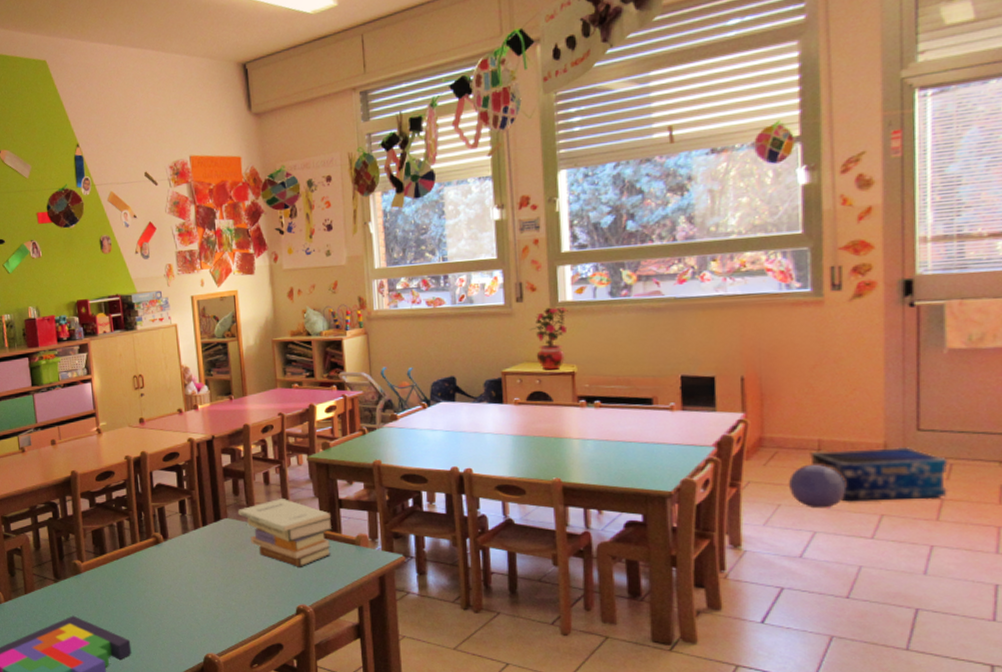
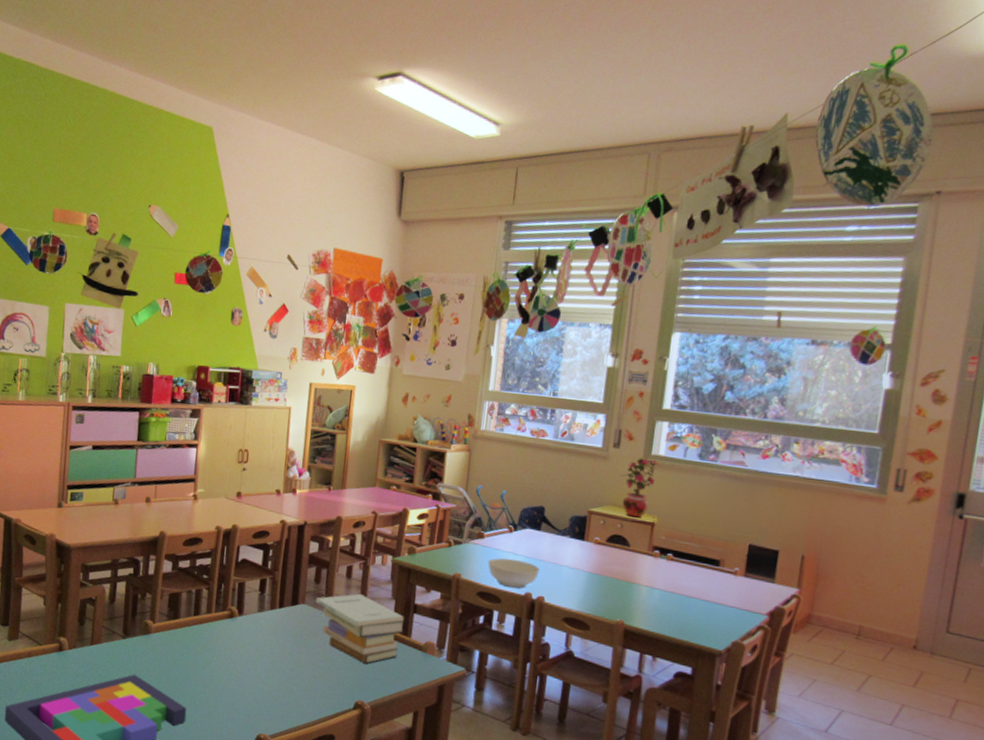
bowl: none [406,436,462,465] -> present [488,558,540,588]
ball: present [788,464,847,509] -> none [826,646,877,690]
storage box: present [810,446,948,502] -> none [850,636,968,699]

